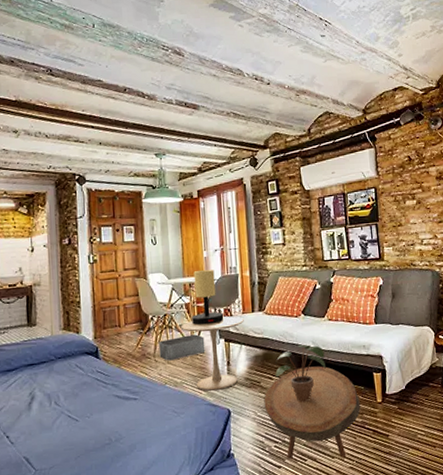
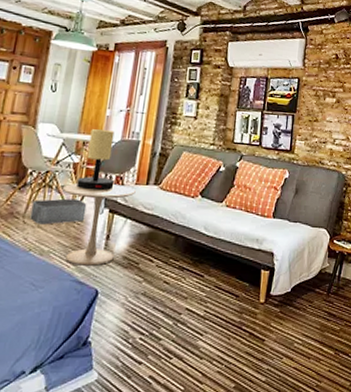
coffee table: present [264,366,361,459] -> none [137,253,242,360]
potted plant: present [275,344,326,403] -> none [157,228,215,292]

